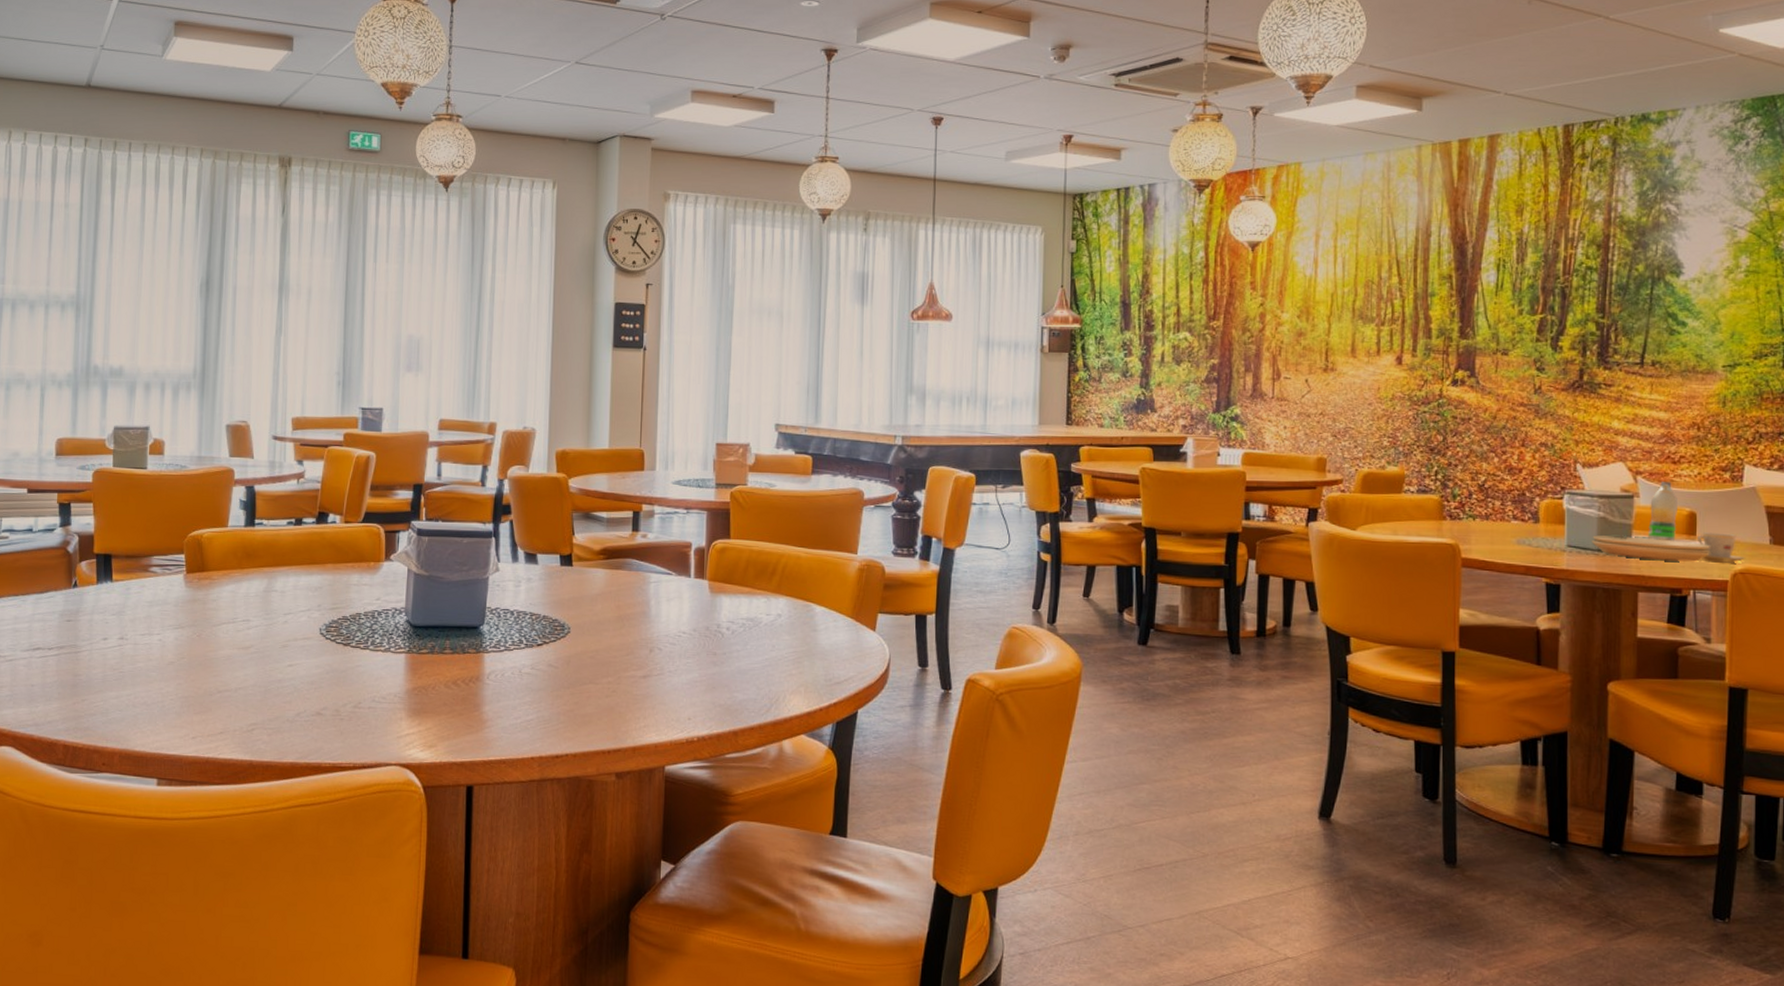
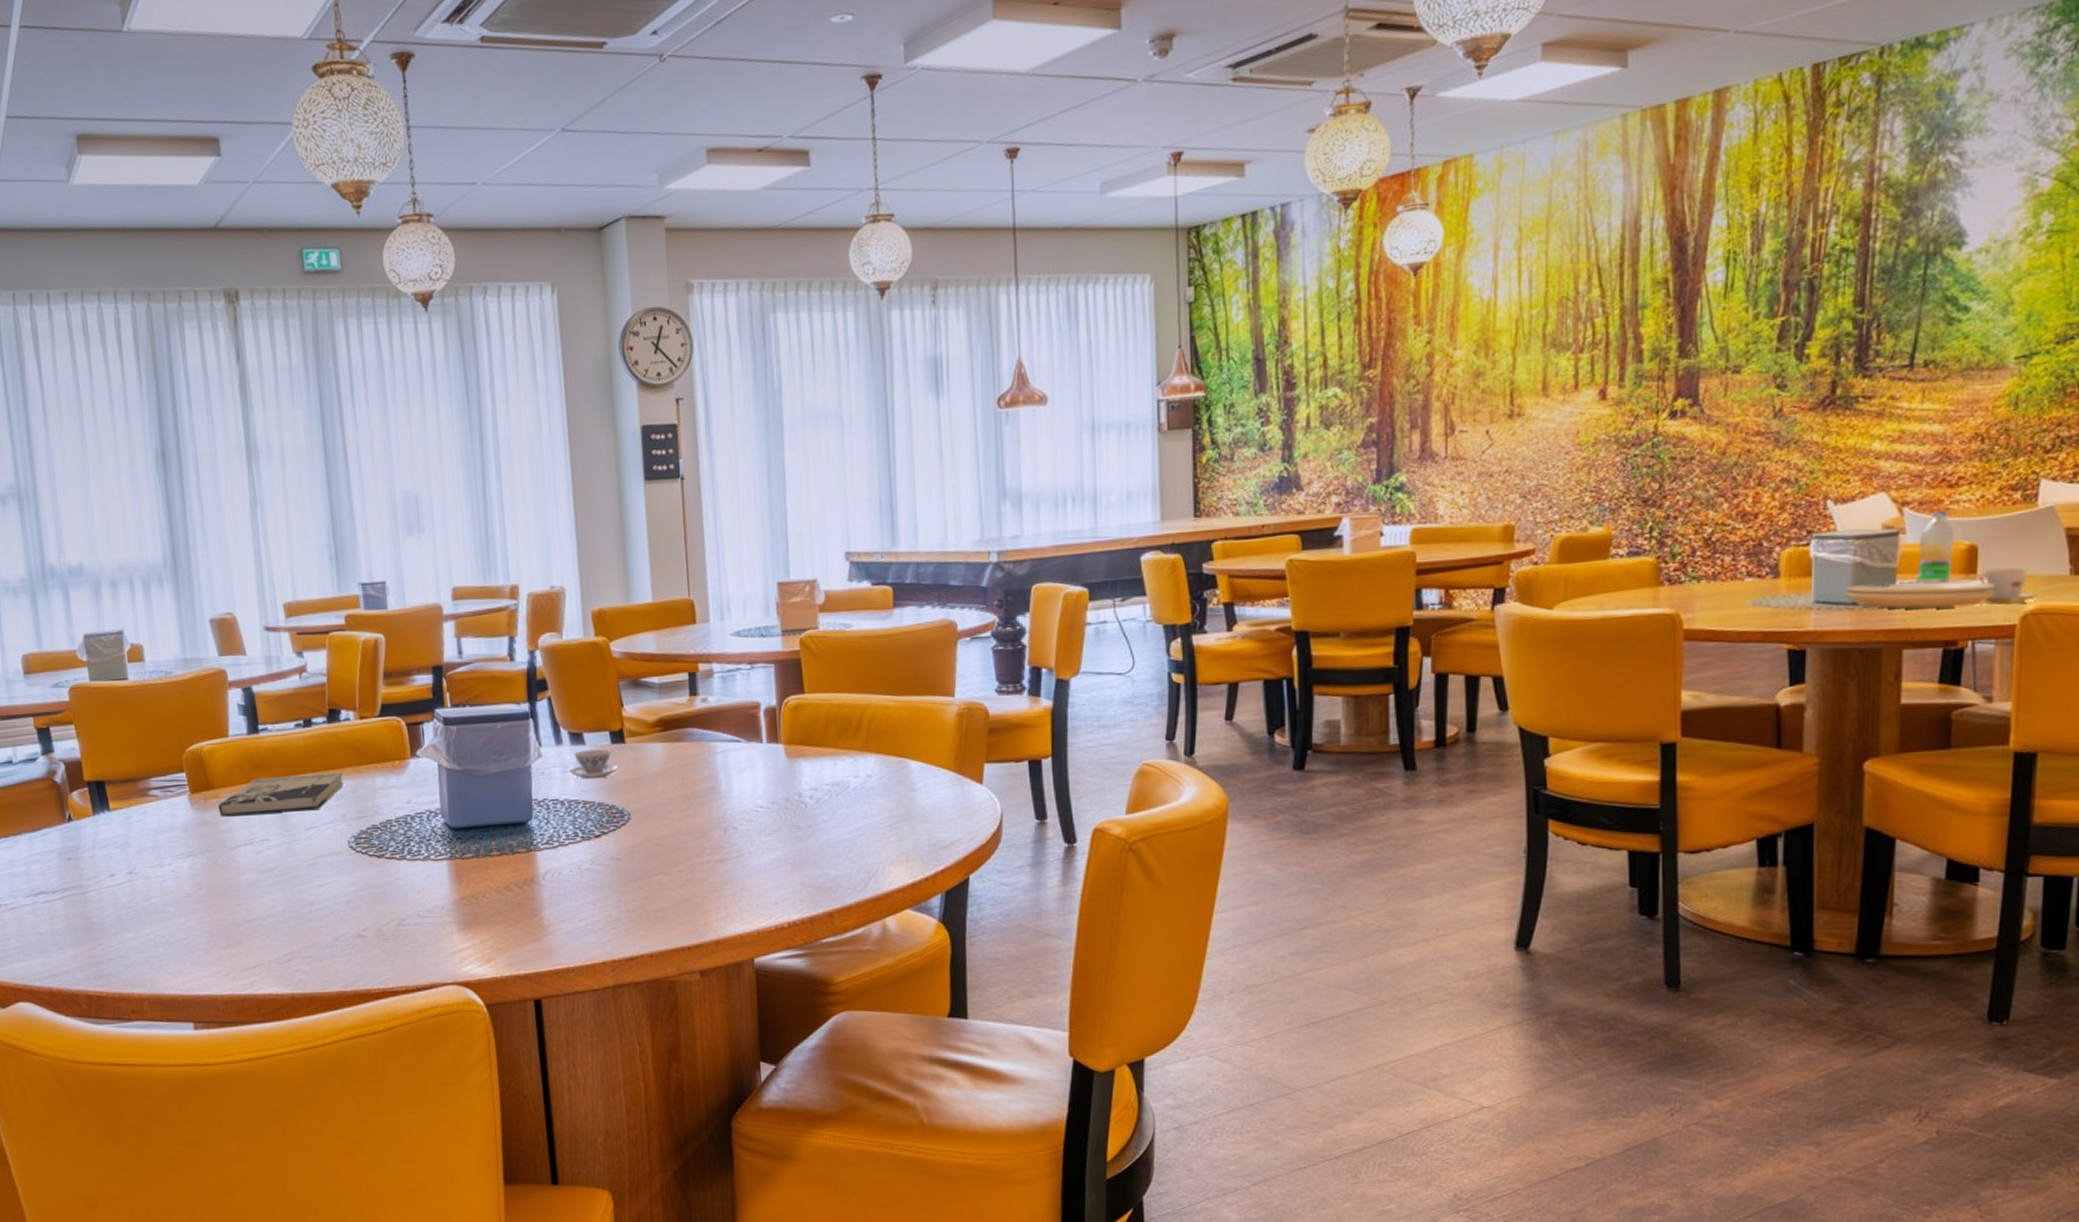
book: none [209,565,323,599] -> present [217,772,344,817]
teacup: none [521,569,565,595] -> present [569,749,619,780]

